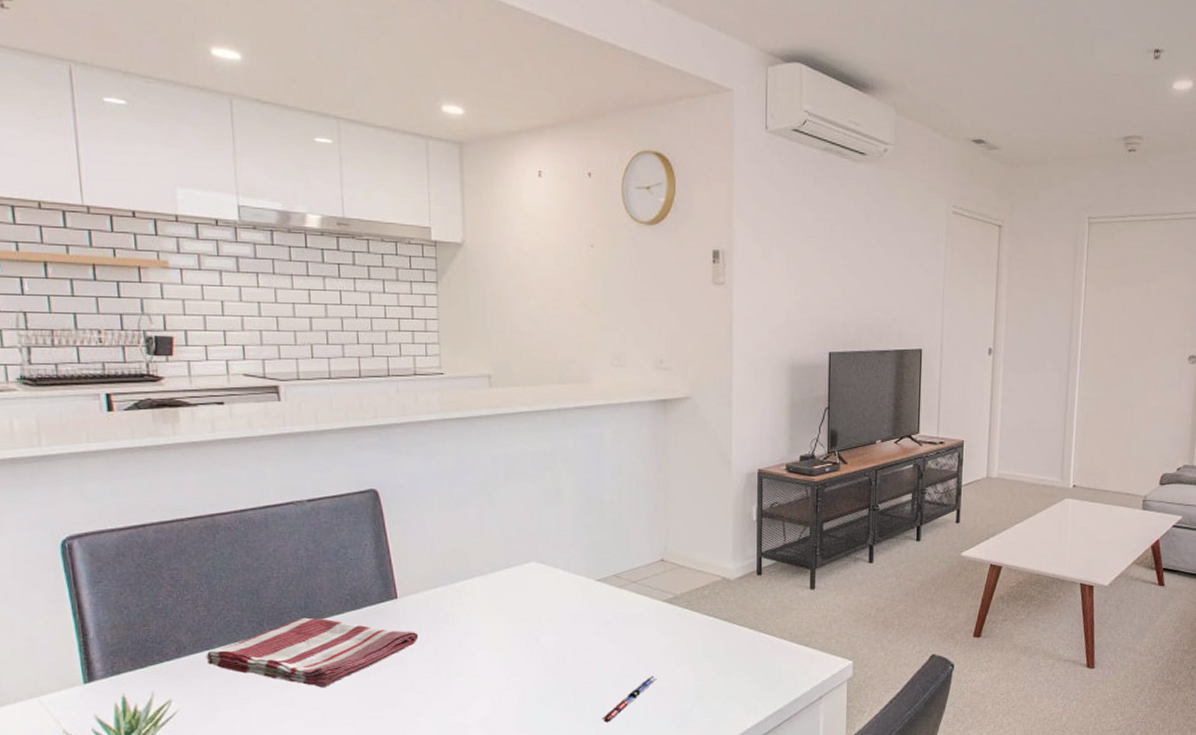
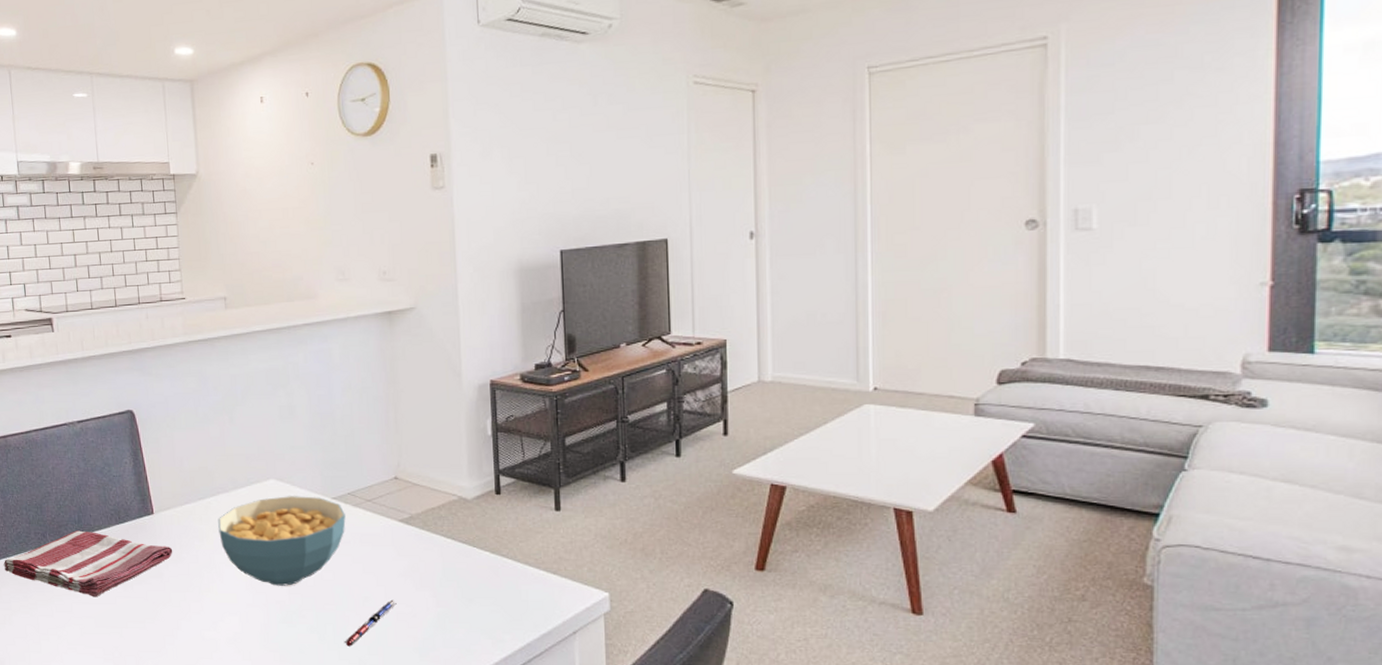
cereal bowl: none [471,578,610,668] -> present [218,496,346,586]

